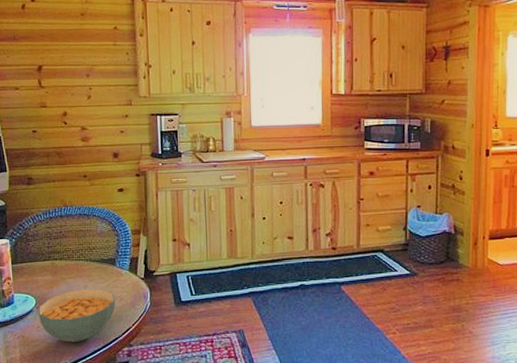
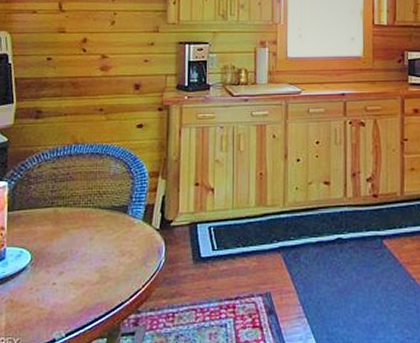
cereal bowl: present [38,288,116,342] -> none [32,241,125,308]

